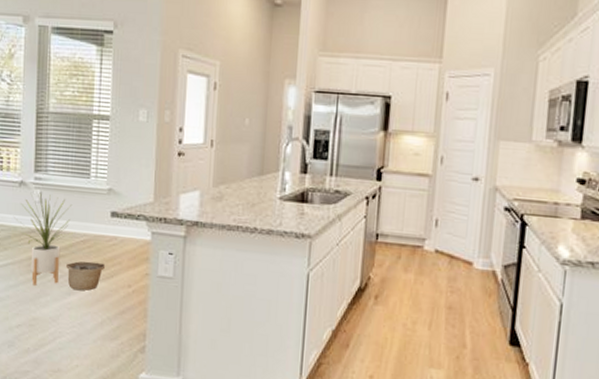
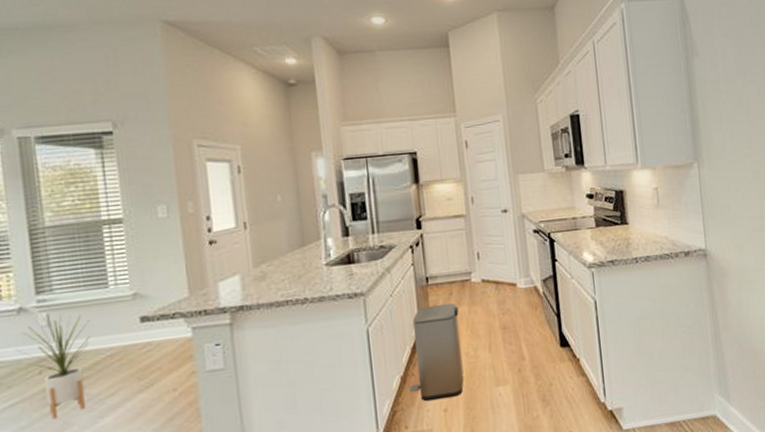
basket: present [65,261,106,291] -> none [91,373,143,411]
pedal bin: none [338,264,404,366] -> present [409,303,464,401]

